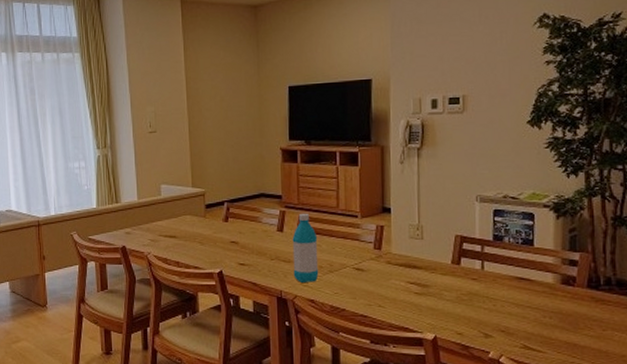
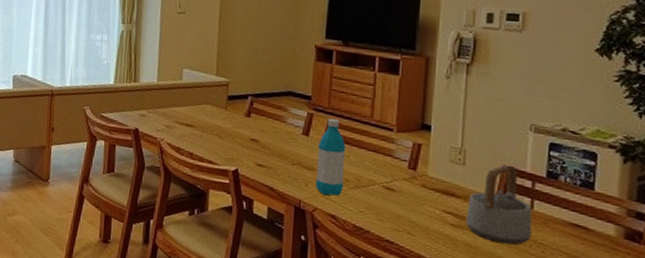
teapot: none [427,234,484,303] -> present [466,164,533,245]

